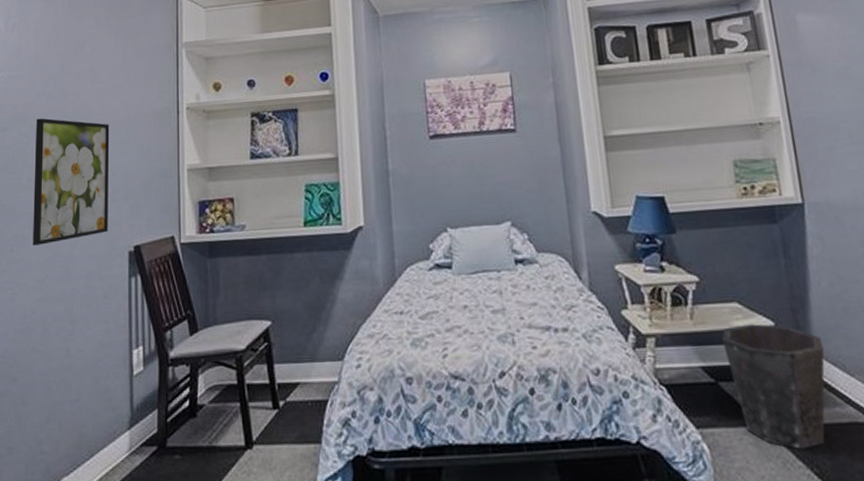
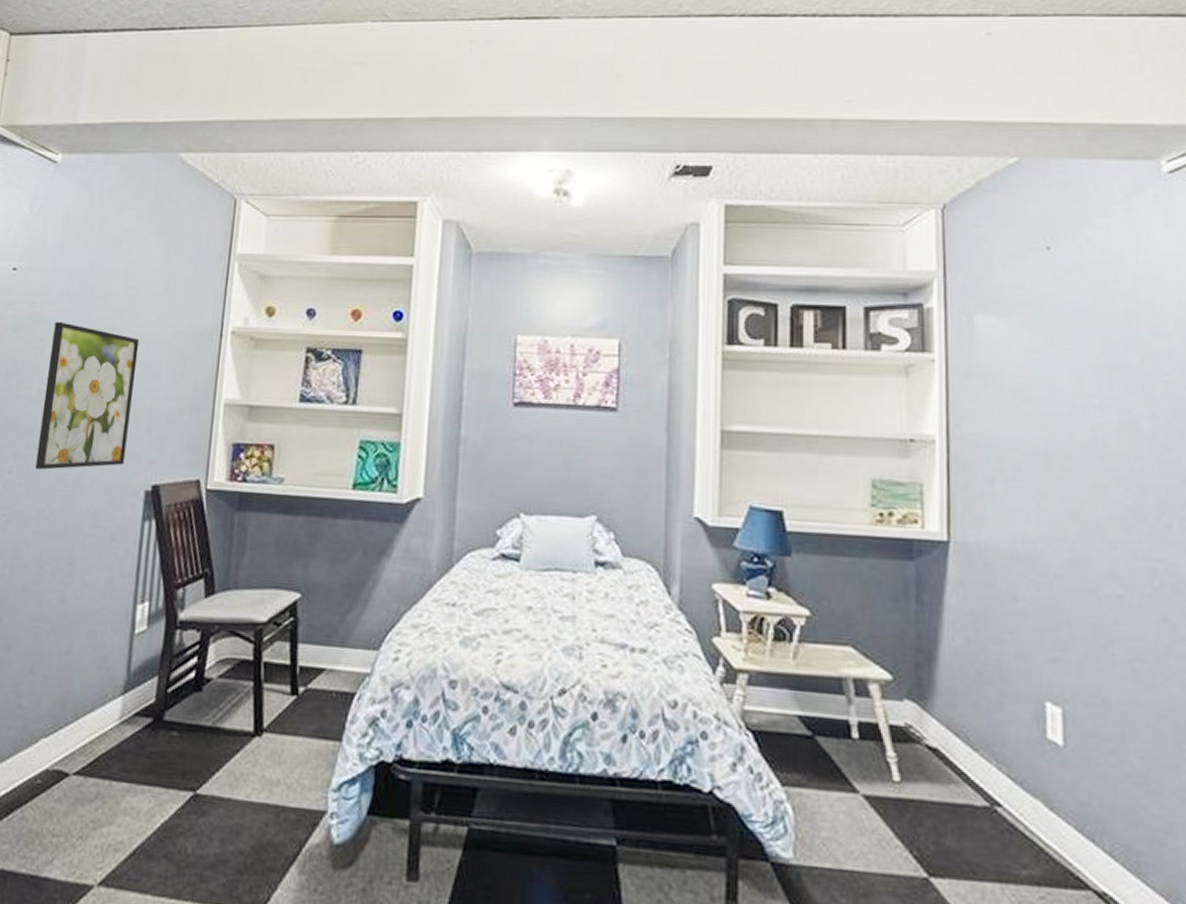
waste bin: present [722,324,825,449] -> none [828,673,947,827]

